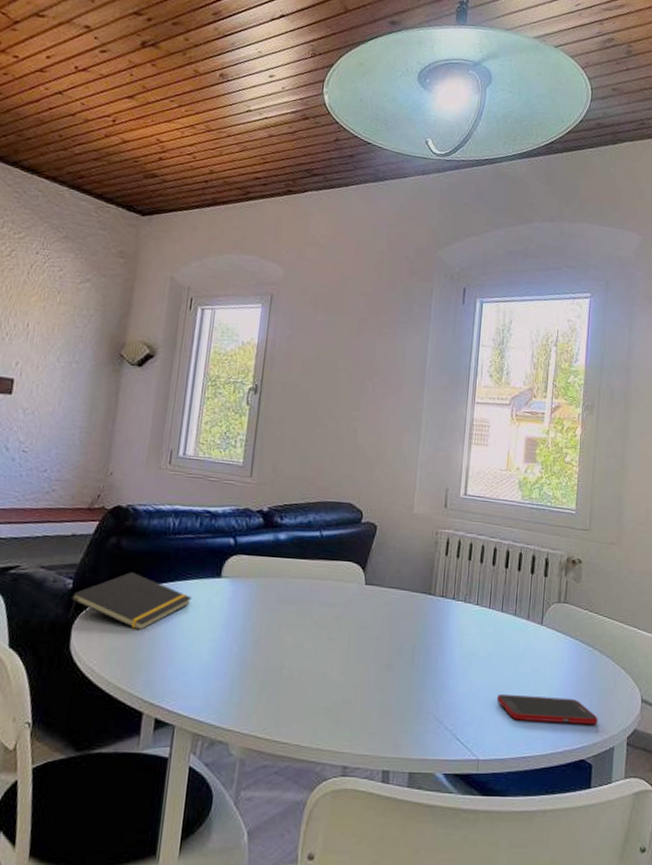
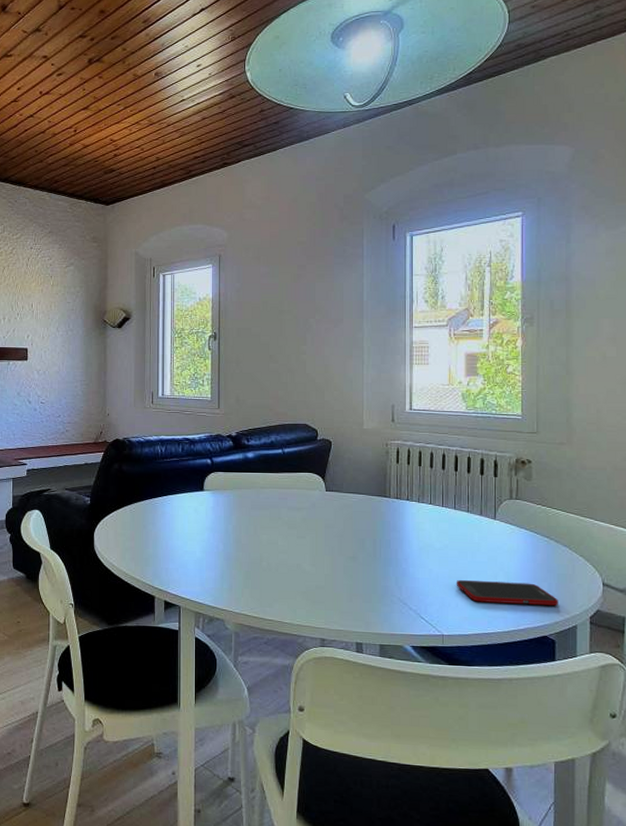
notepad: present [68,572,192,631] -> none [90,490,182,535]

